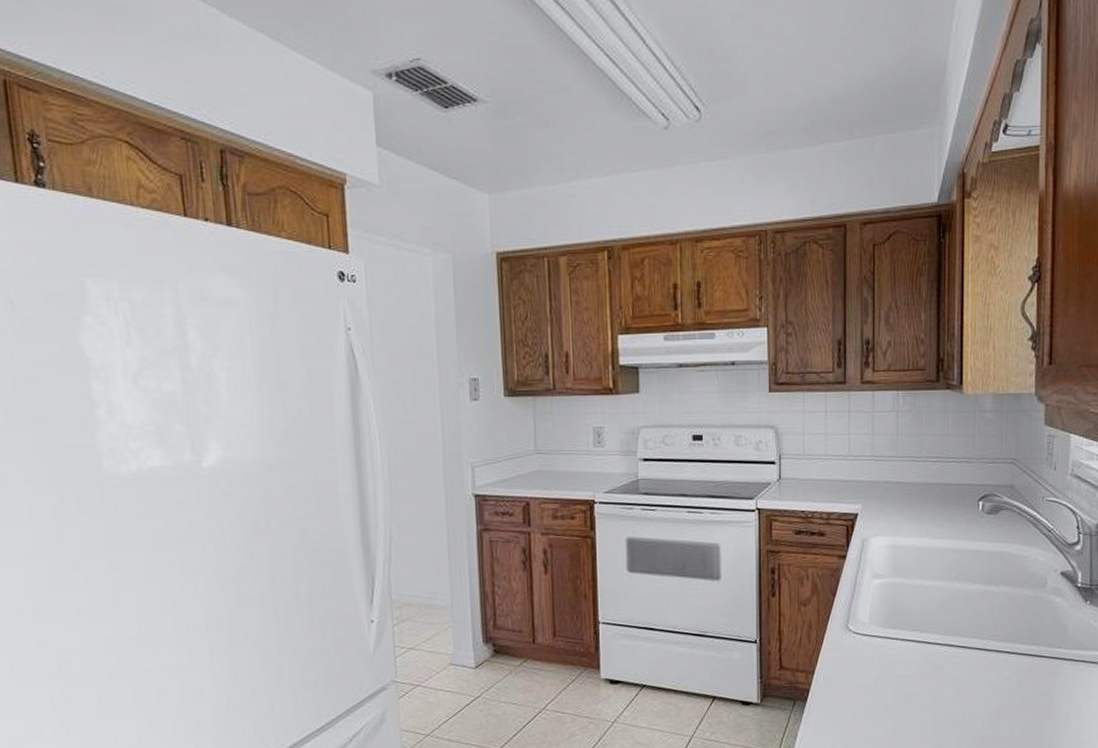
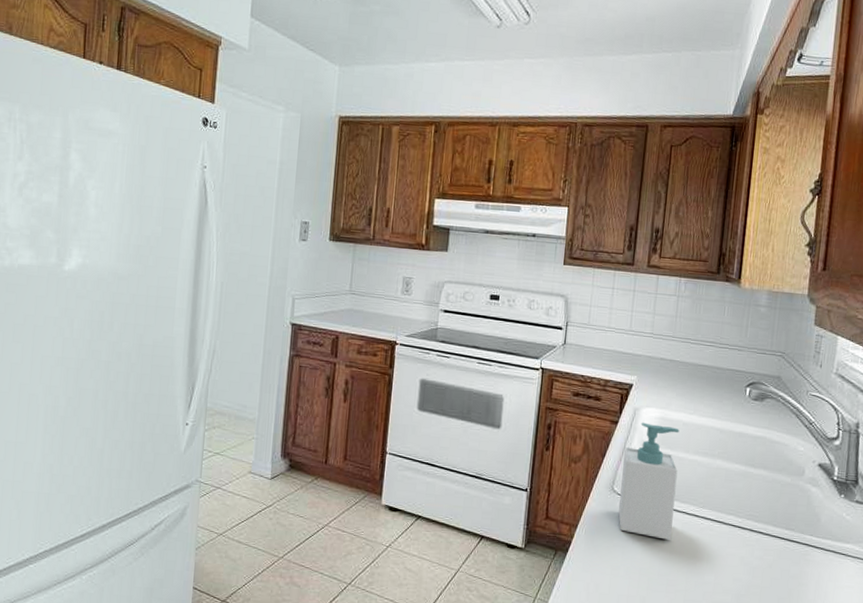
soap bottle: none [855,553,914,674] -> present [618,422,680,540]

